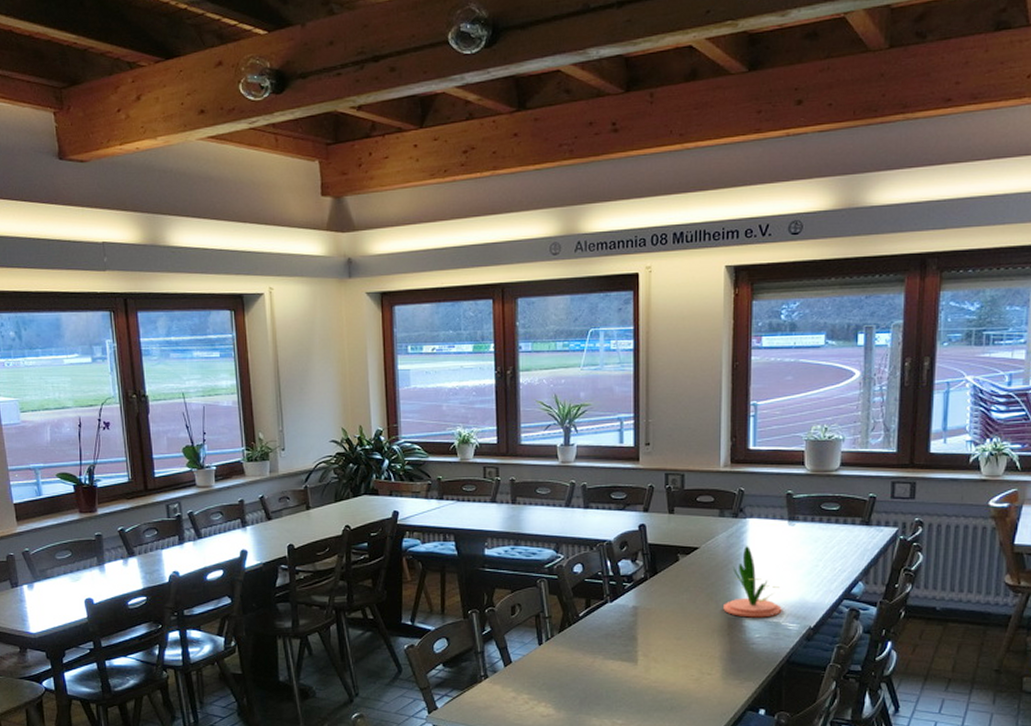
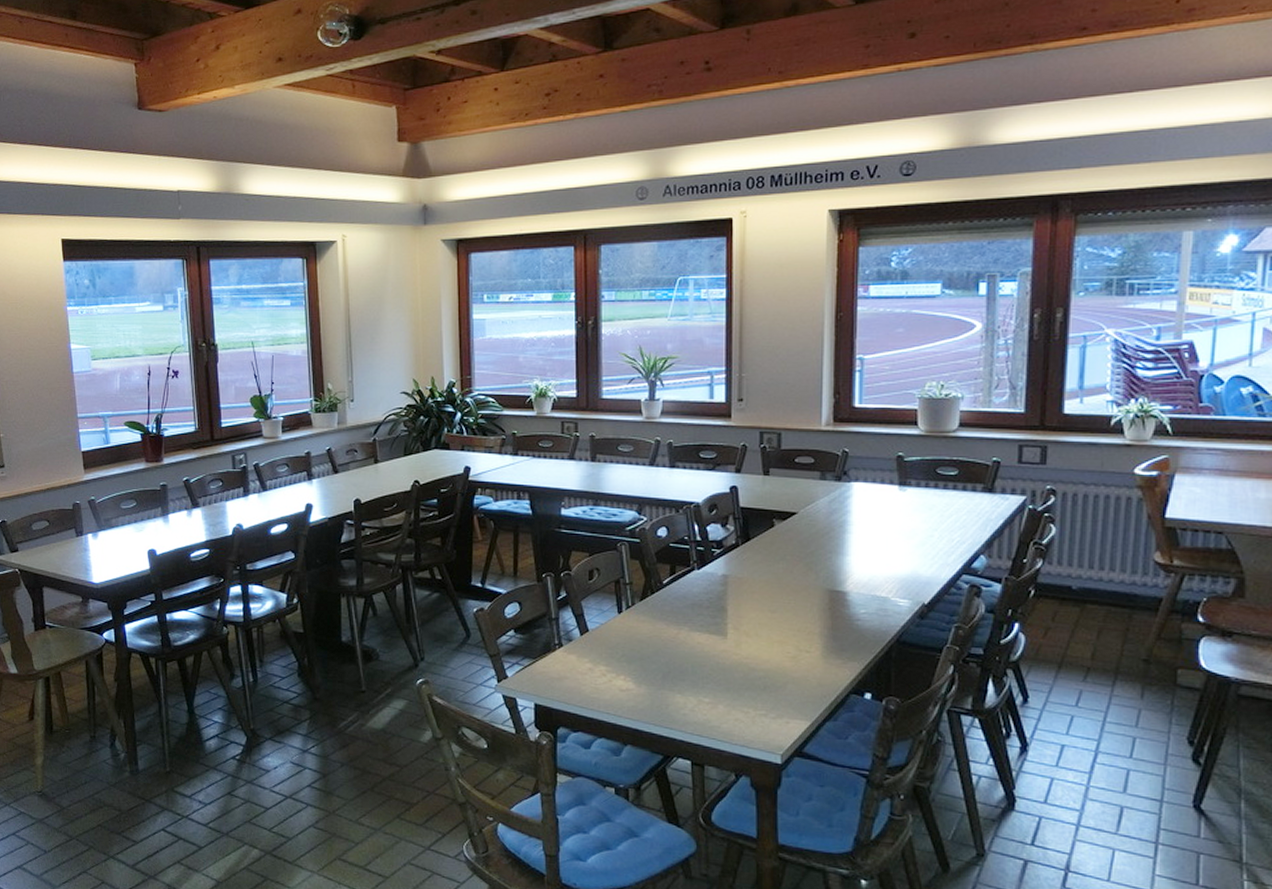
plant: present [723,546,782,618] -> none [824,512,891,592]

